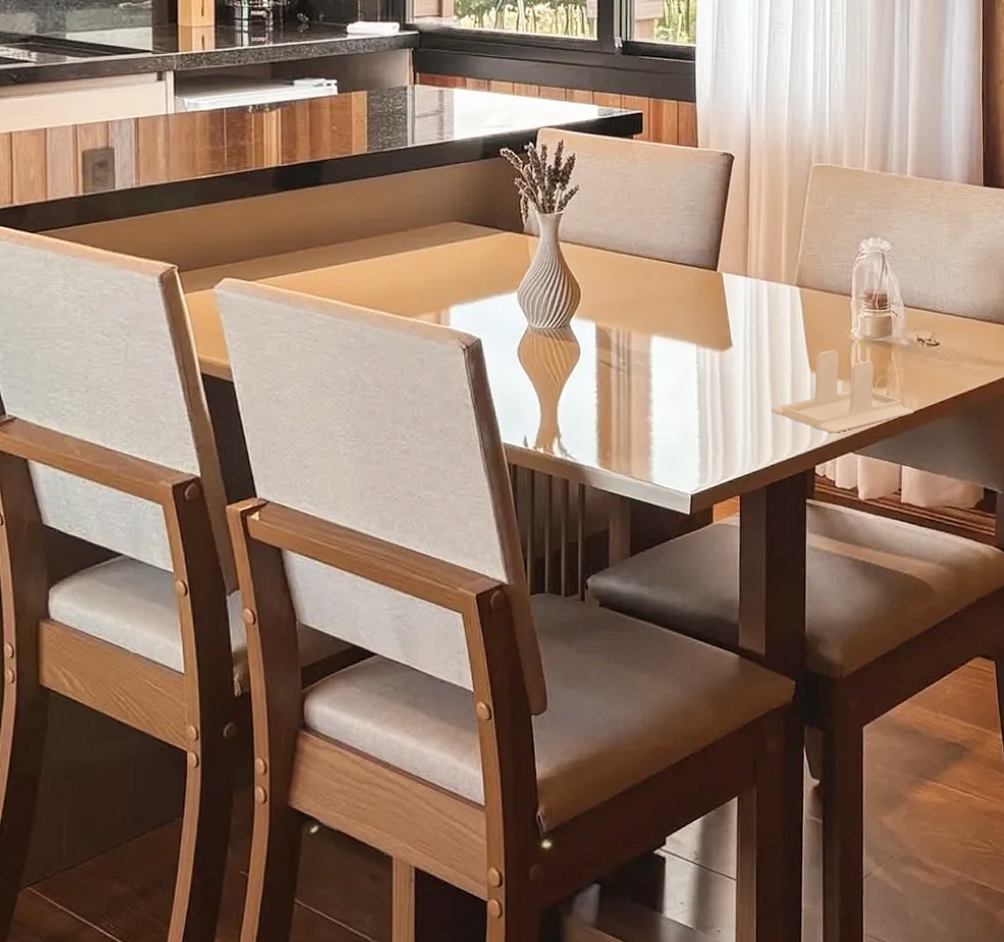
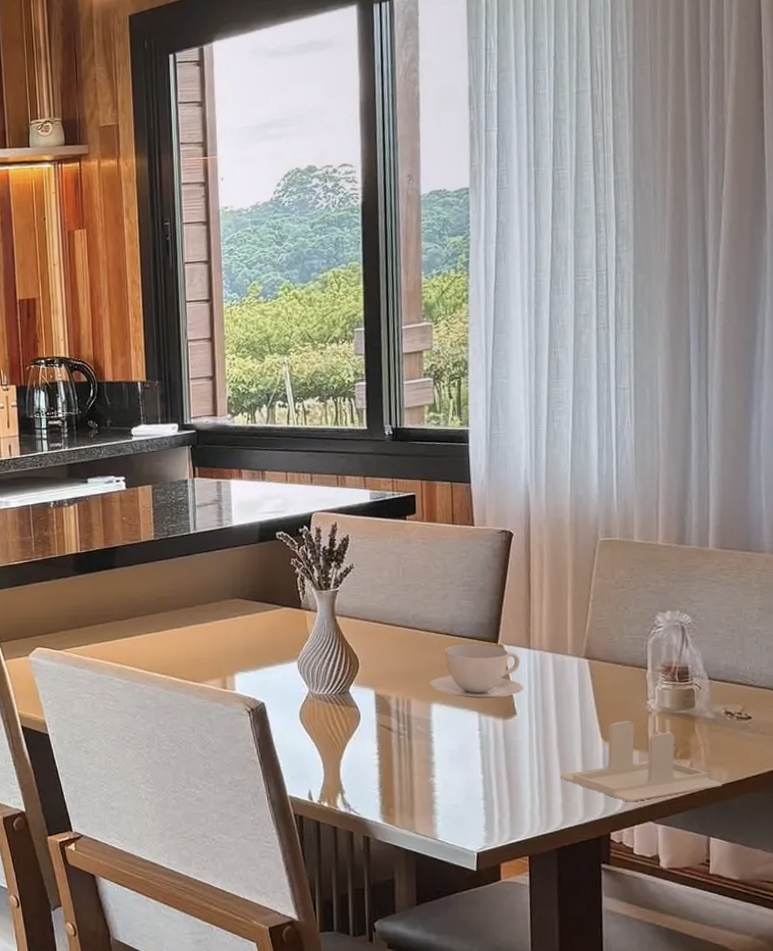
teacup: none [650,272,739,329] -> present [430,644,523,698]

